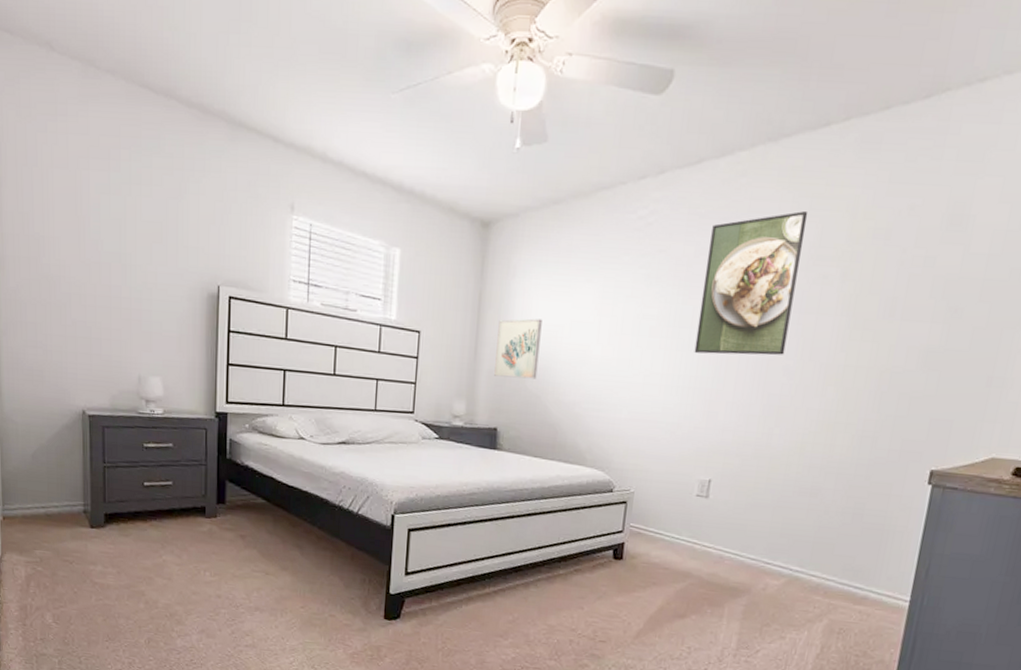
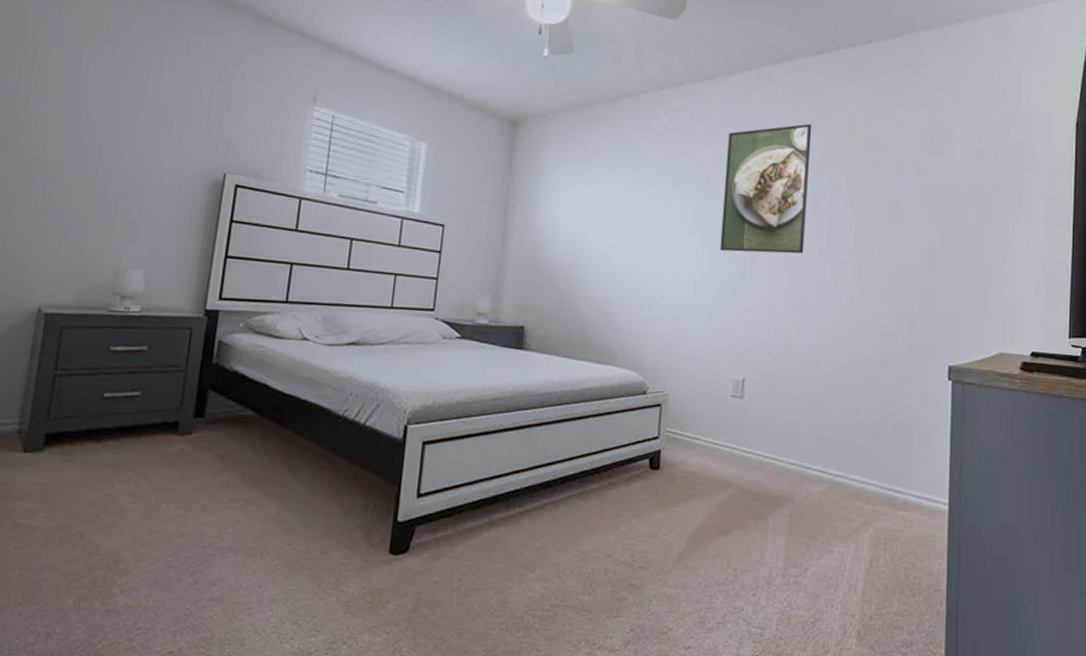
wall art: present [493,318,542,379] -> none [520,214,571,276]

